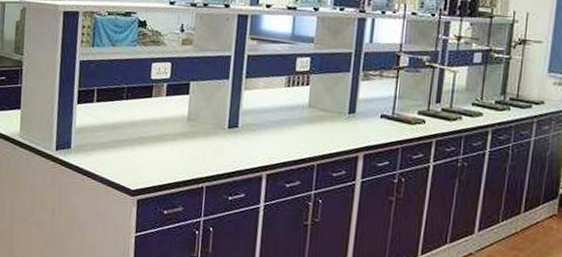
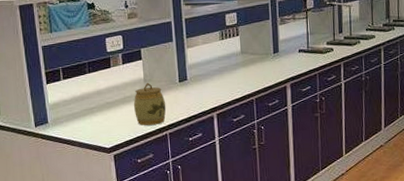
jar: none [170,122,209,174] -> present [133,82,167,126]

